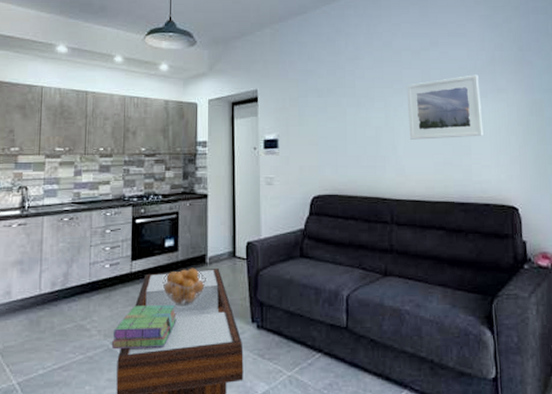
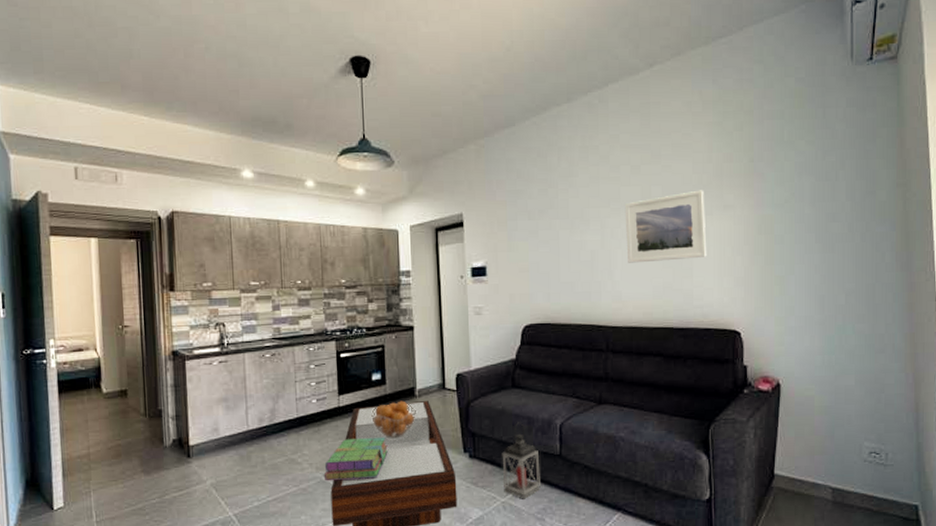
lantern: none [289,292,327,374] -> present [502,422,541,499]

